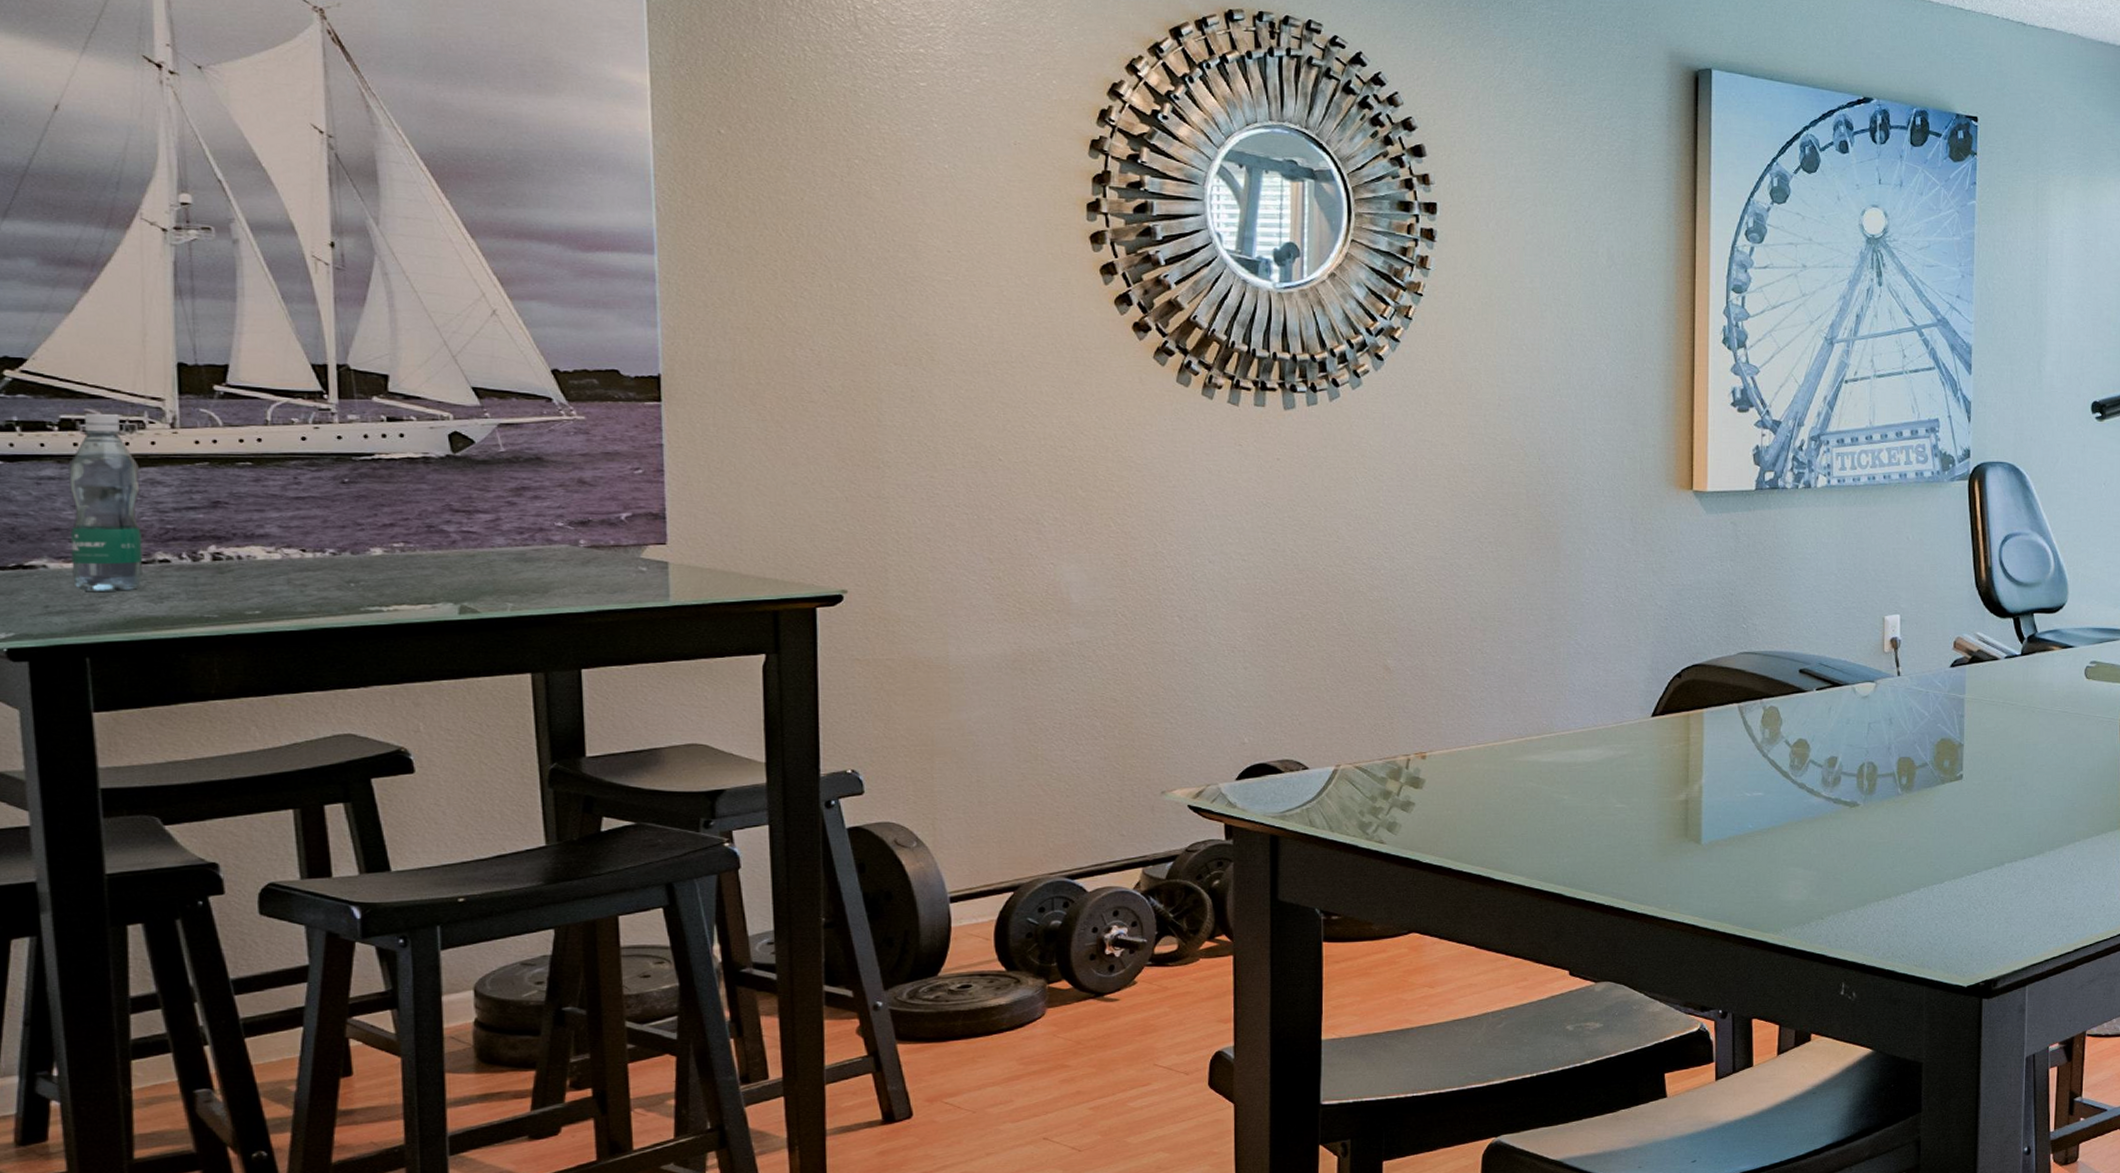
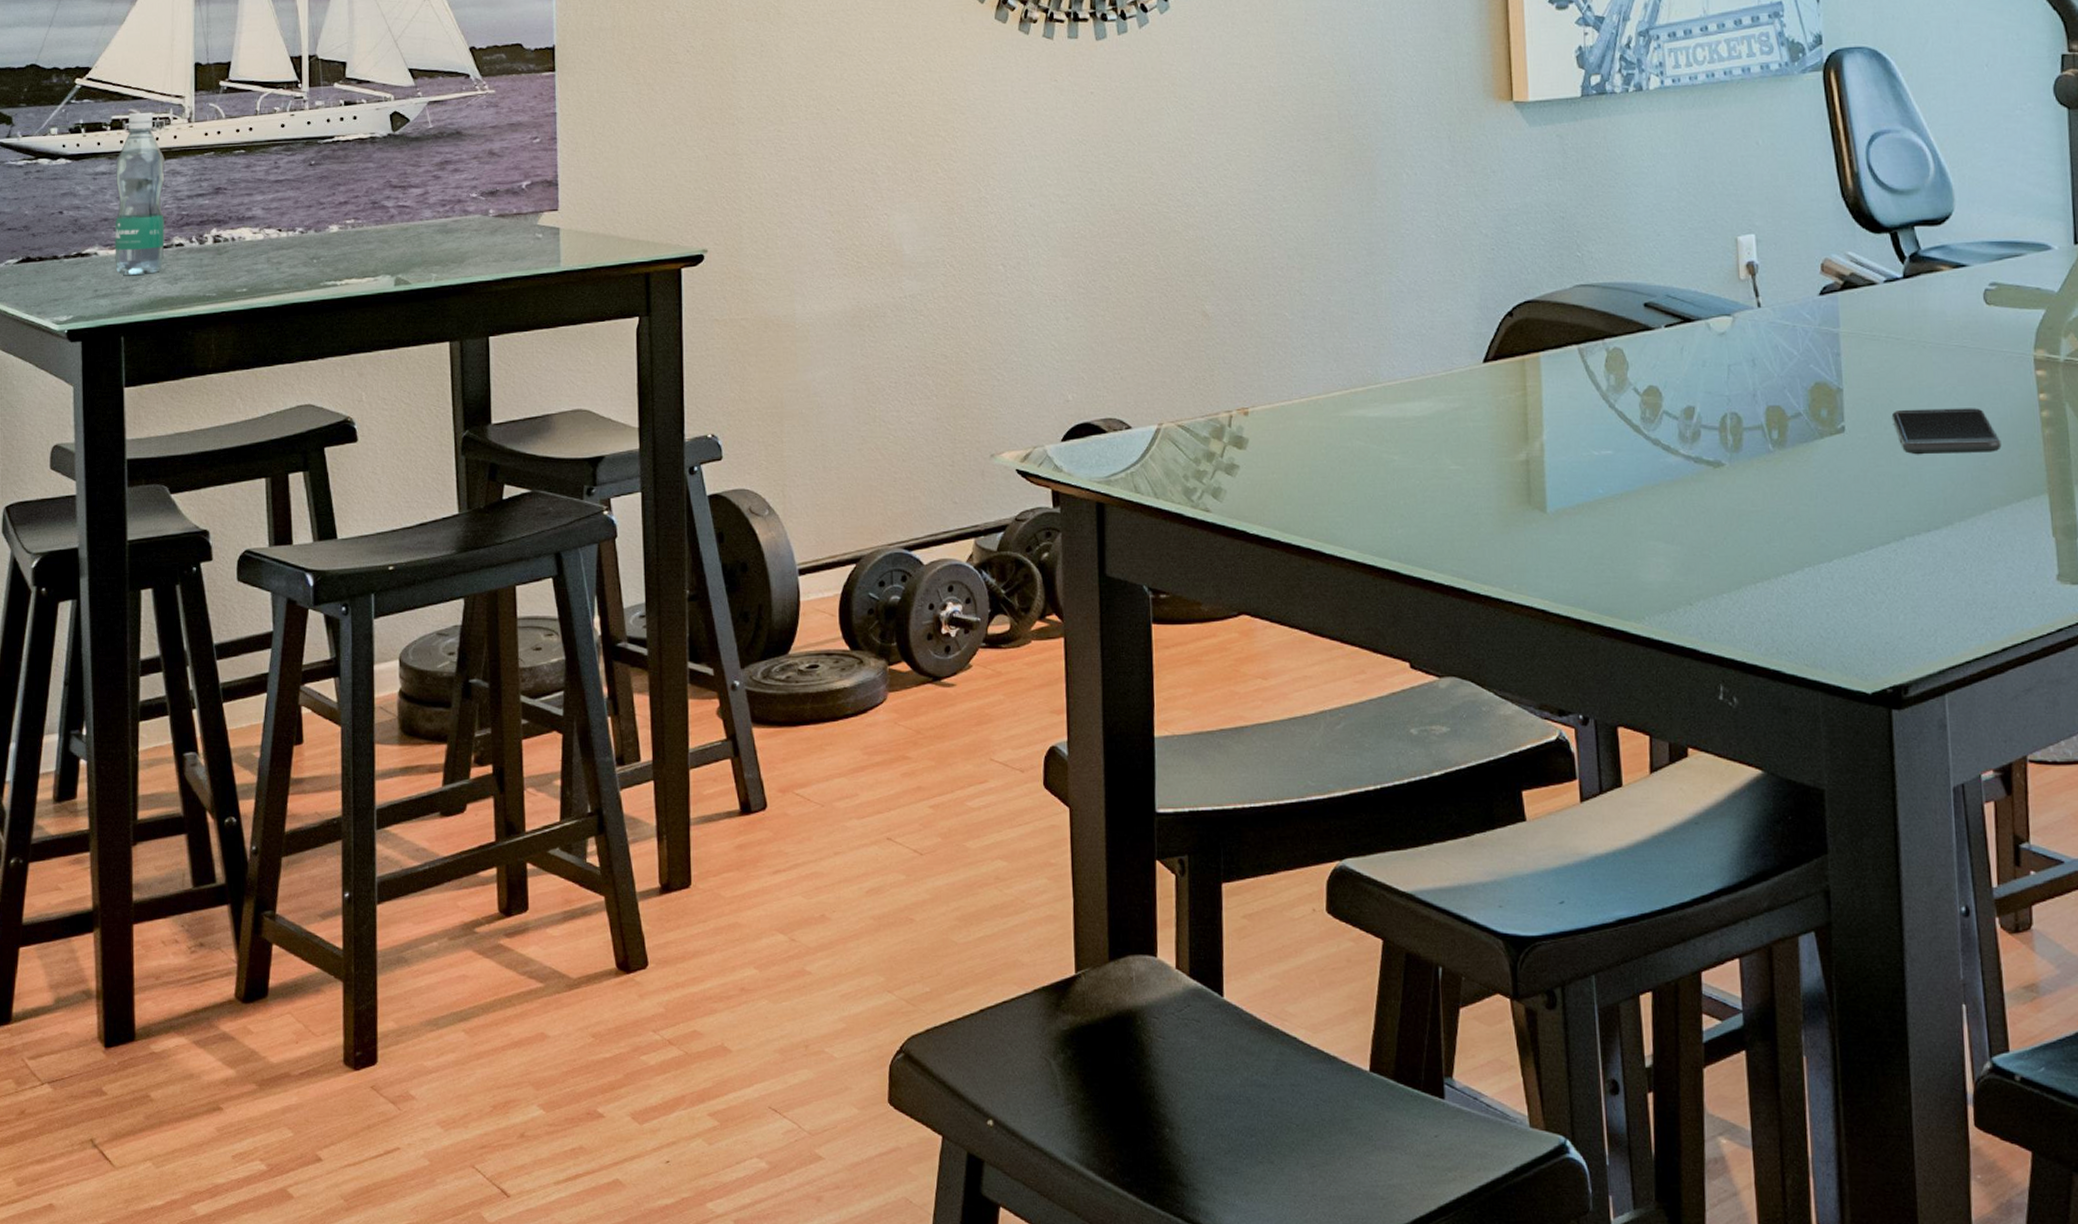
smartphone: none [2002,761,2088,798] -> present [1891,408,2002,455]

